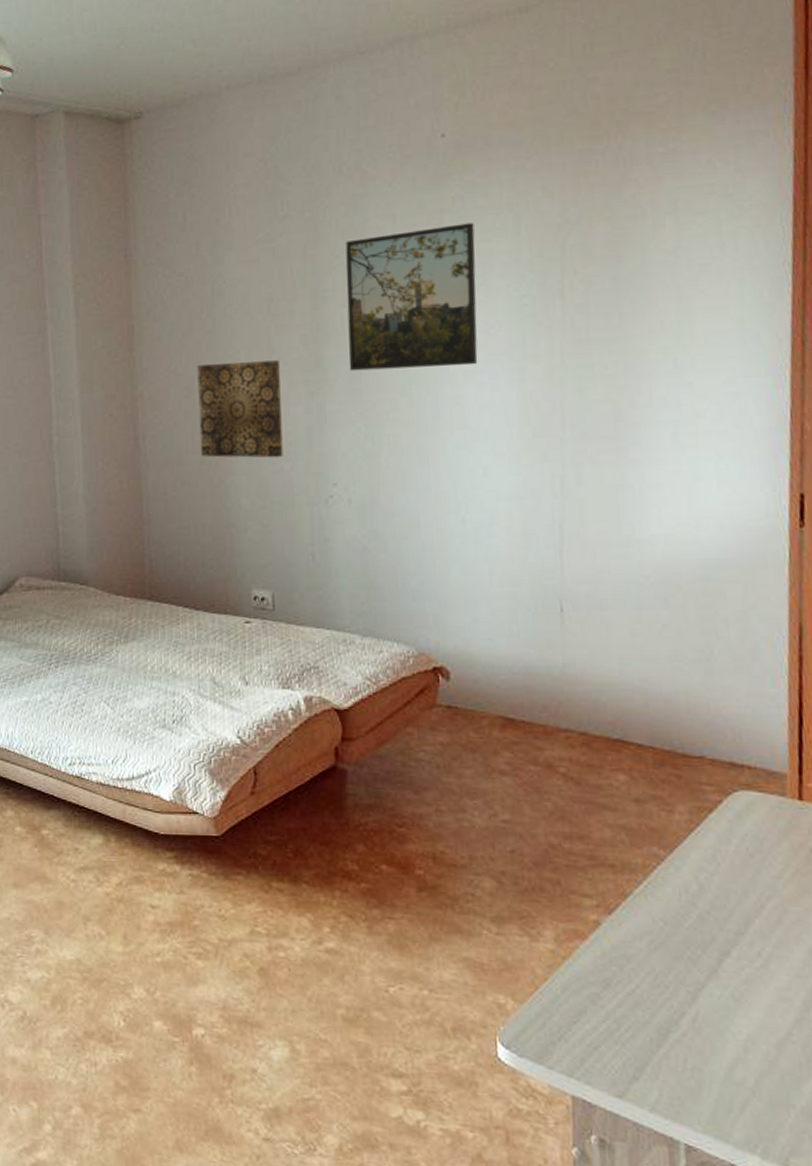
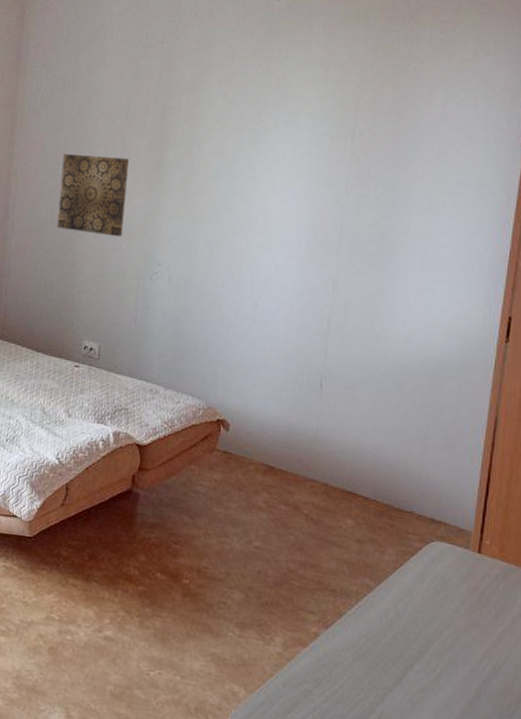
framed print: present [345,223,478,371] -> none [183,70,294,184]

